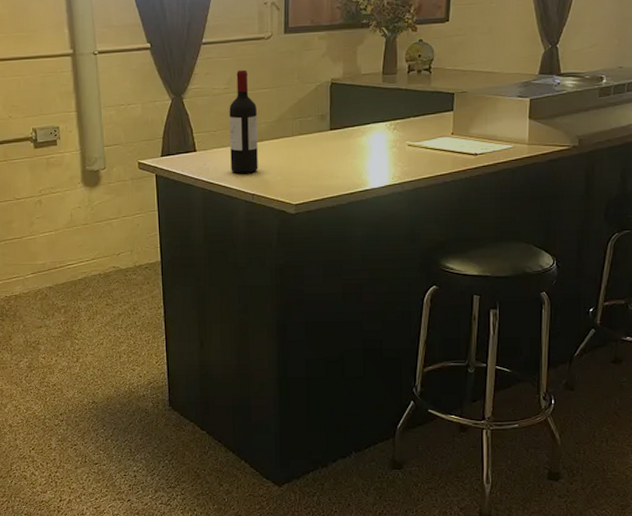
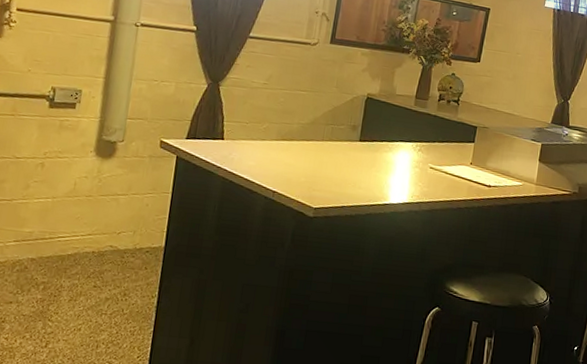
wine bottle: present [229,70,258,173] -> none [256,68,292,170]

